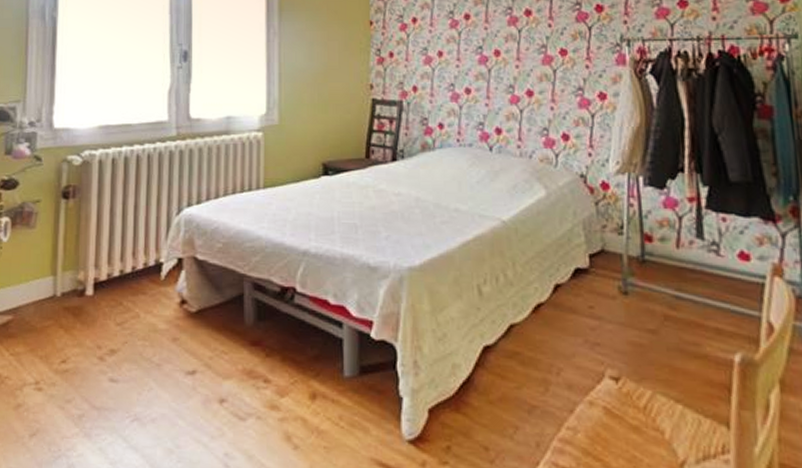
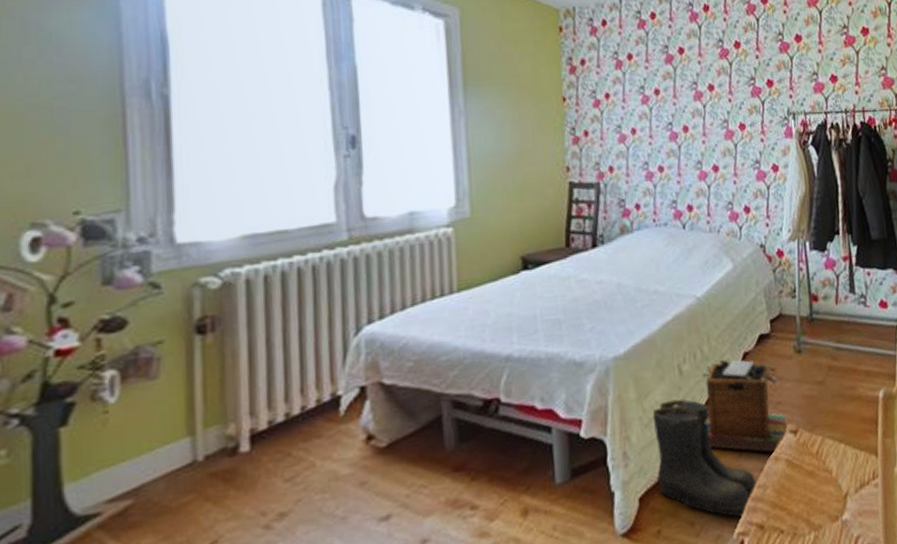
boots: none [447,318,565,455] -> present [652,399,757,517]
clothes hamper: none [504,286,606,396] -> present [702,358,787,453]

